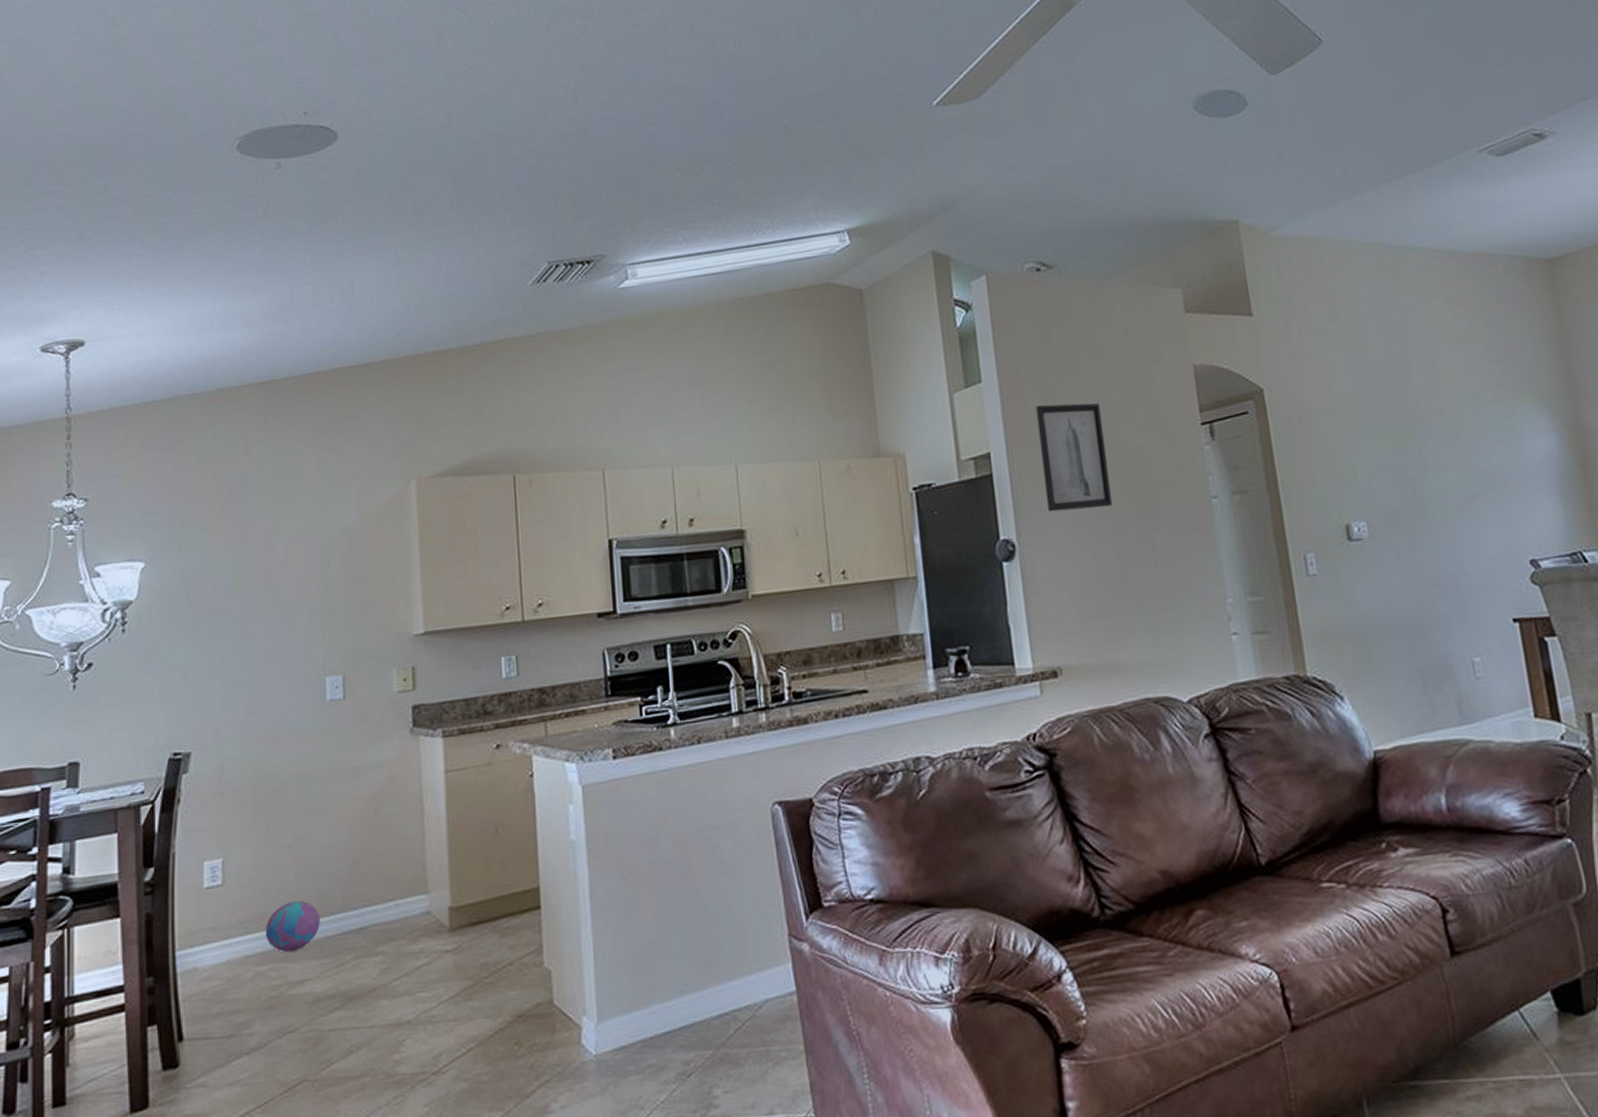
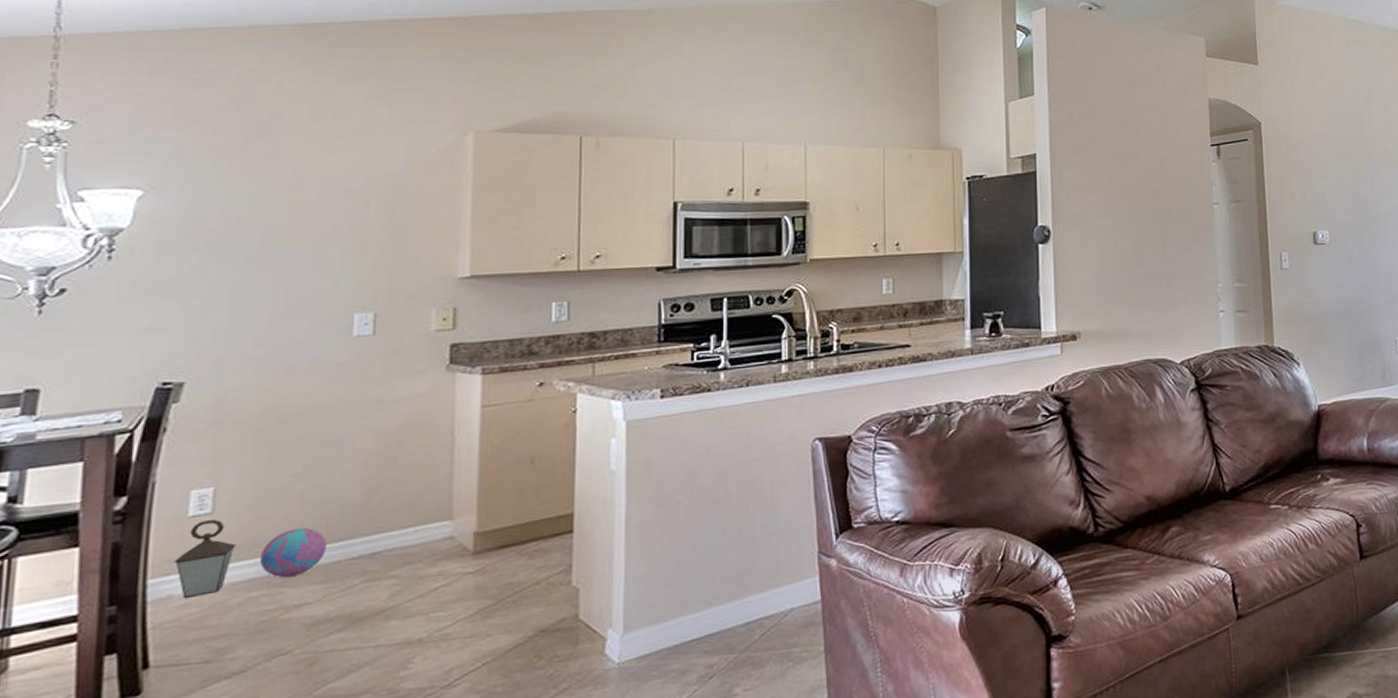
lantern: none [195,890,246,970] -> present [174,519,237,598]
wall art: present [1035,402,1113,512] -> none [1077,118,1135,206]

